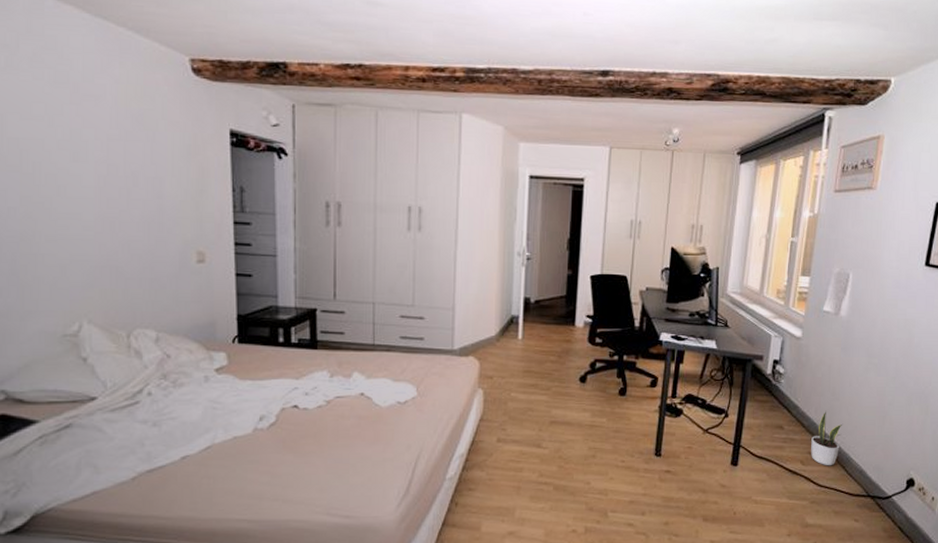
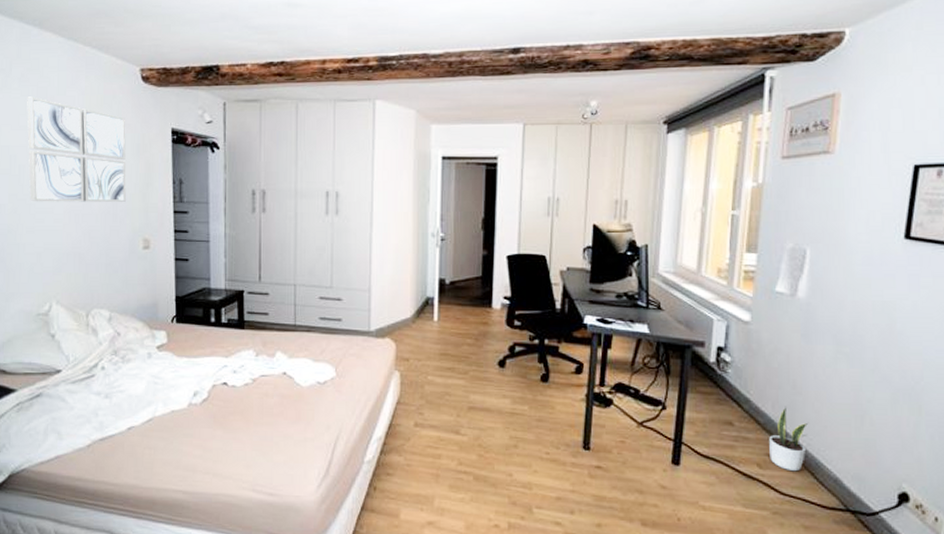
wall art: none [42,81,175,210] -> present [27,96,126,202]

